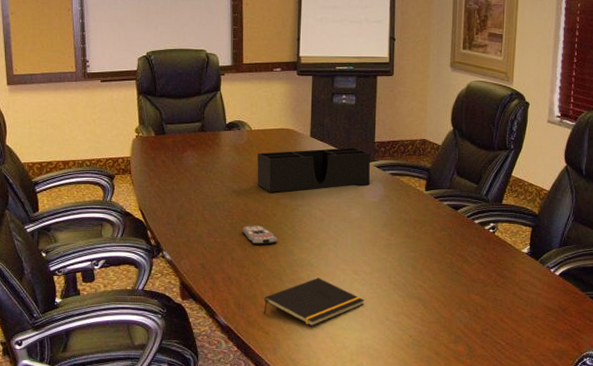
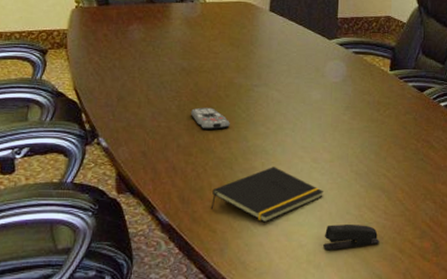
desk organizer: present [257,147,370,193] -> none [209,23,333,71]
stapler: none [365,329,417,352] -> present [323,225,380,251]

